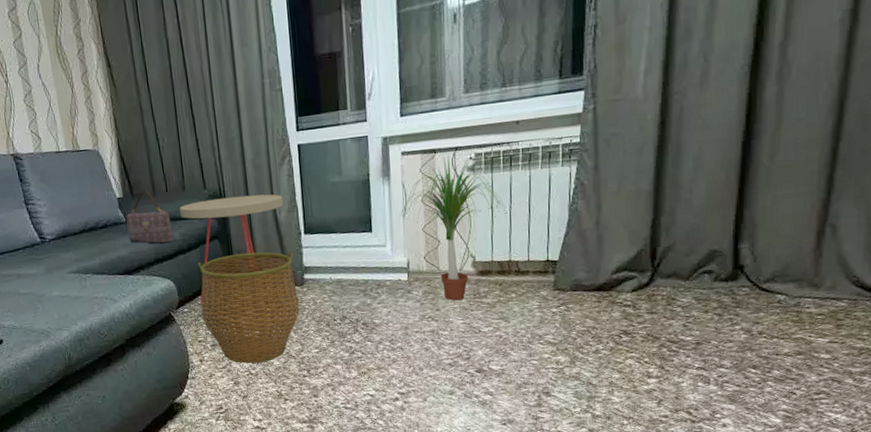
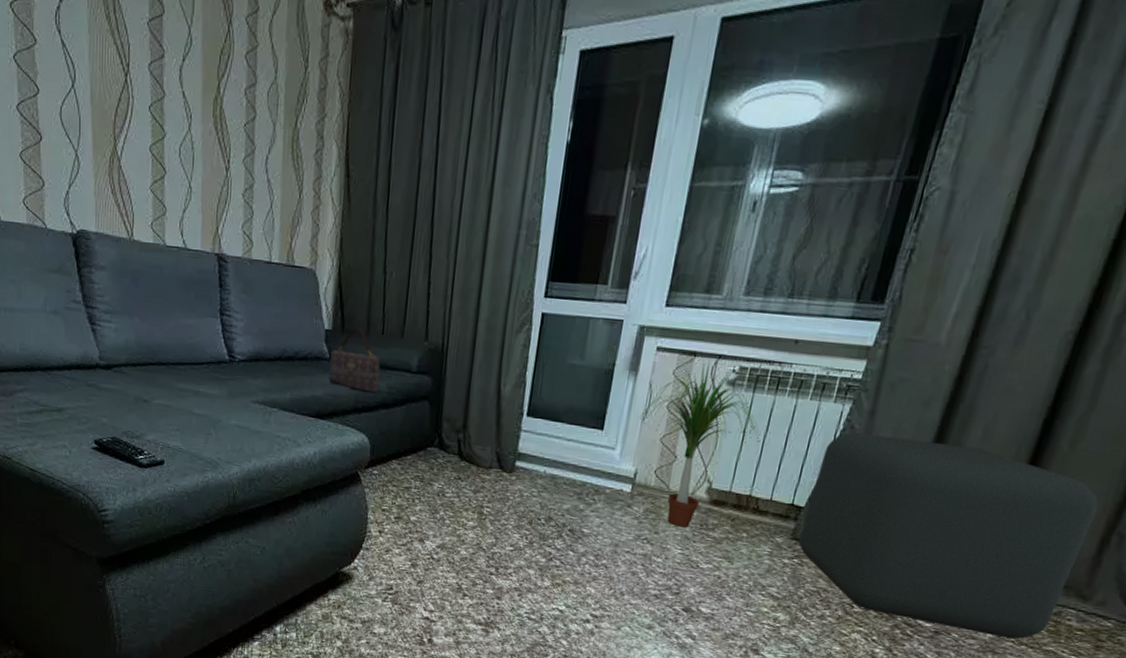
side table: present [179,194,283,319] -> none [392,353,511,499]
basket: present [197,252,300,364] -> none [391,421,510,549]
cube: none [561,178,808,337] -> present [798,432,1099,639]

